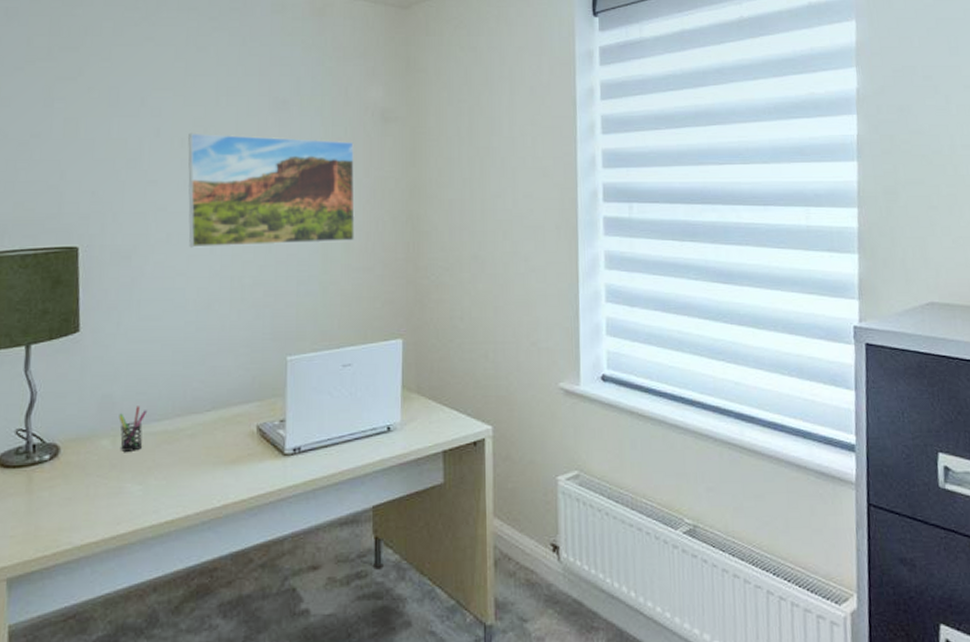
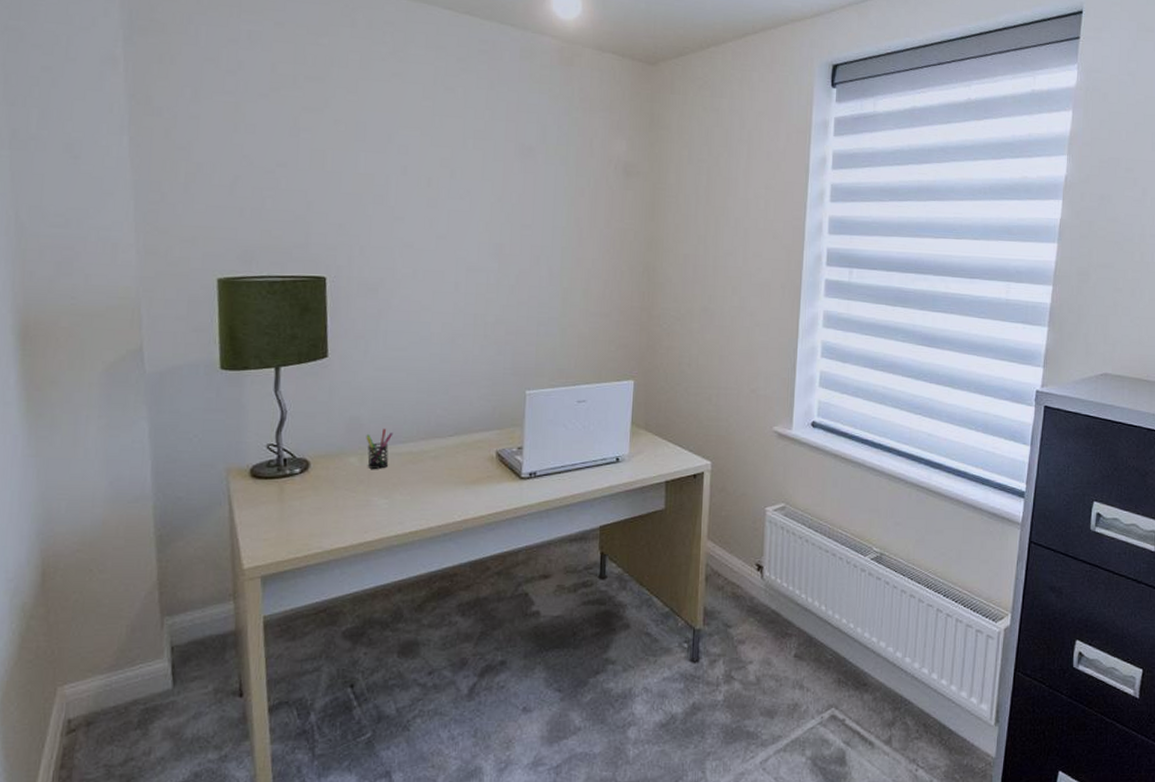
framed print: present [188,133,356,248] -> none [434,173,597,288]

